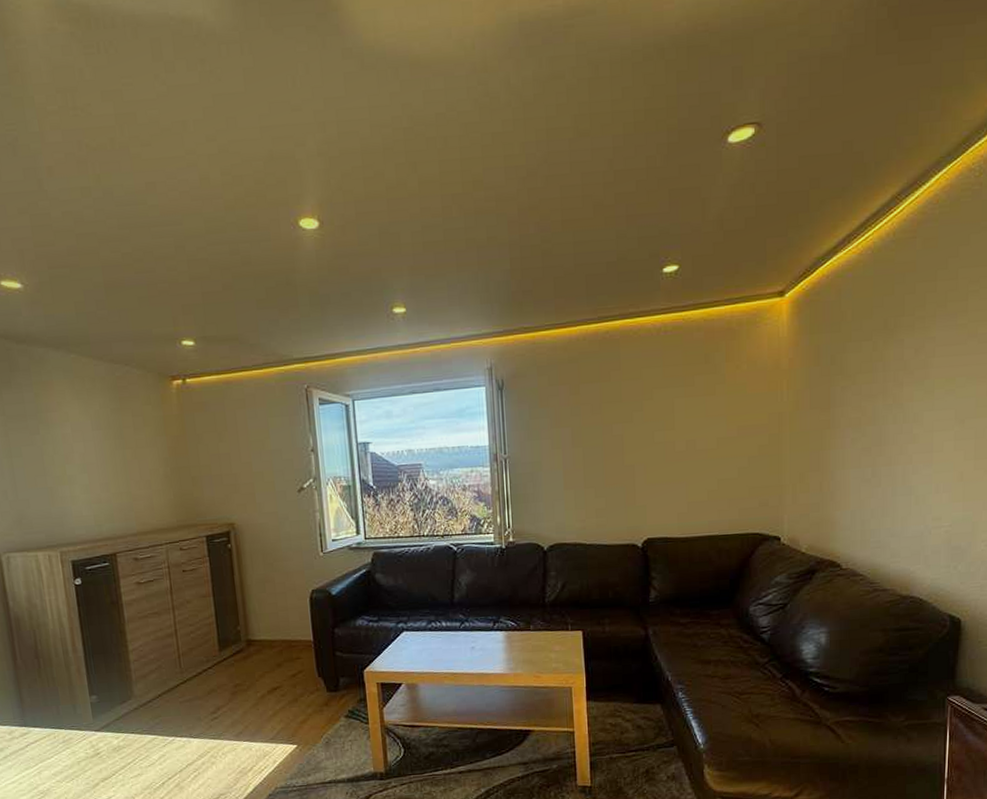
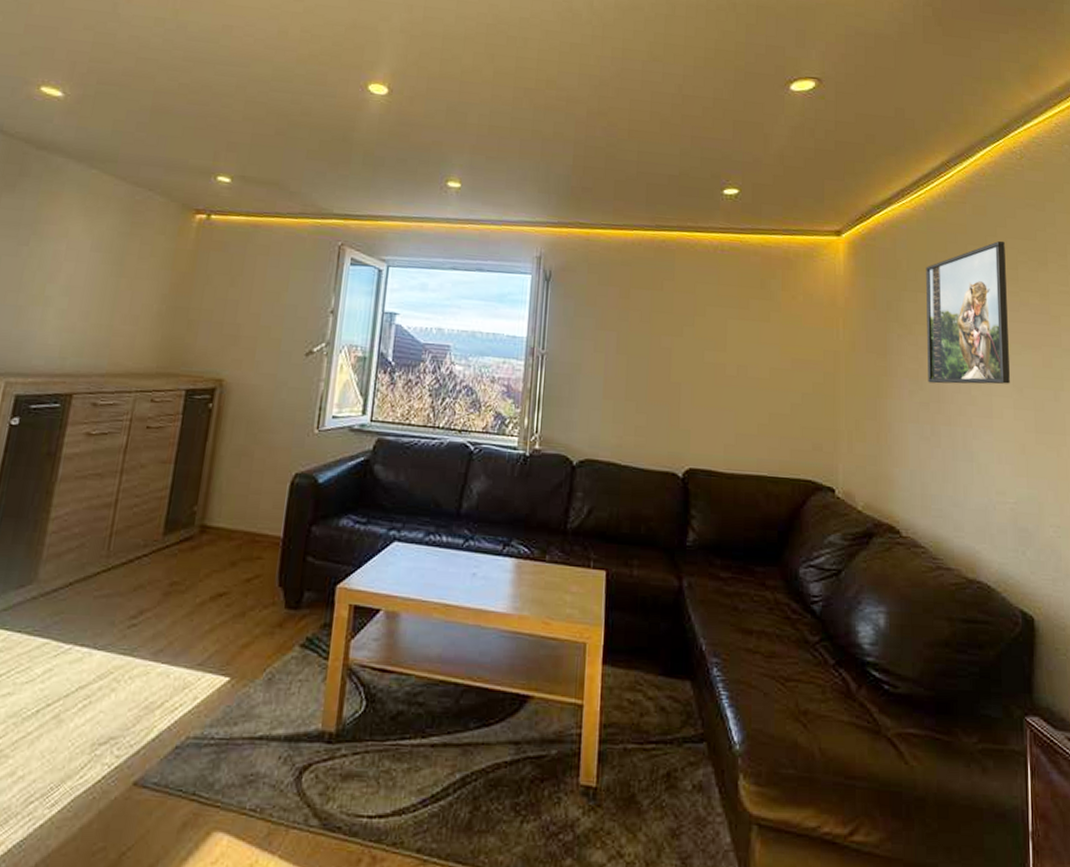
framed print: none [870,272,956,429] -> present [926,240,1010,385]

